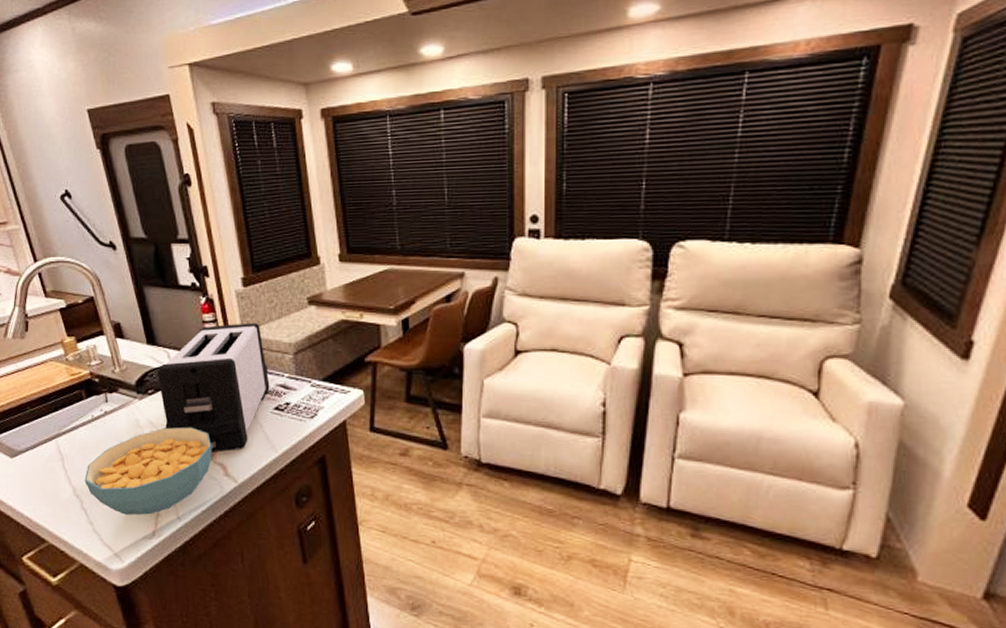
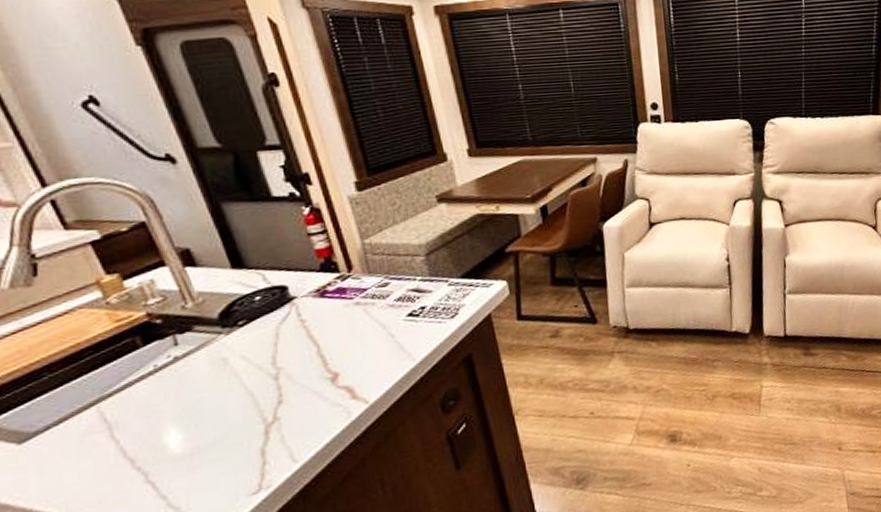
cereal bowl: present [84,426,212,516] -> none [148,353,334,476]
toaster: present [157,323,270,453] -> none [249,228,401,377]

